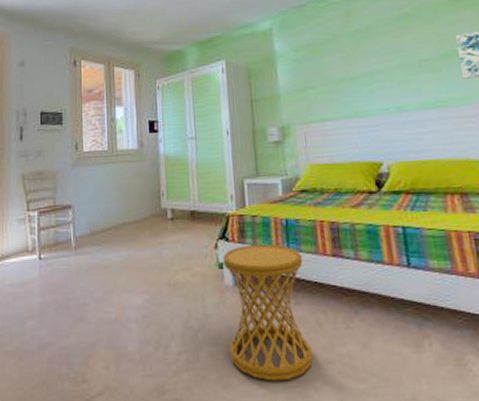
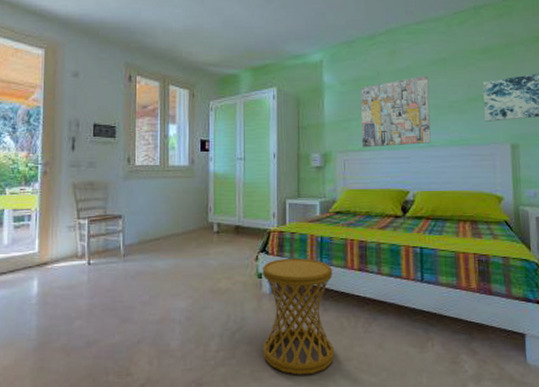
wall art: none [316,34,402,118] -> present [361,75,431,148]

